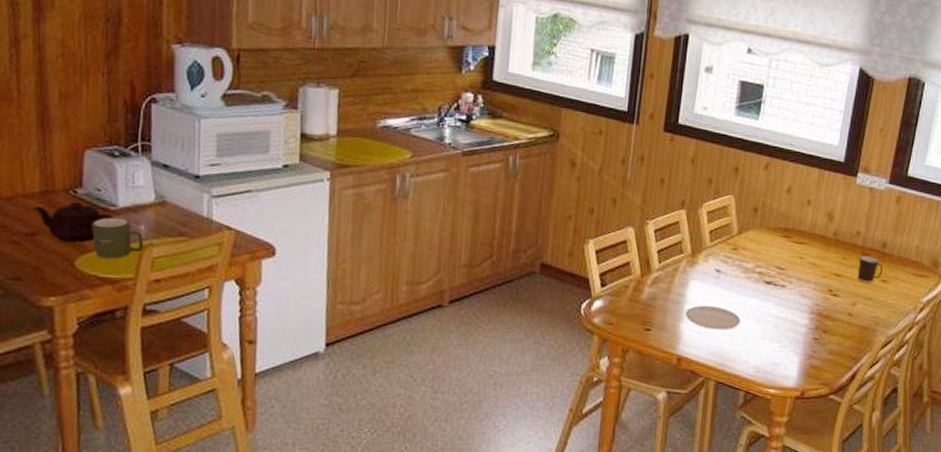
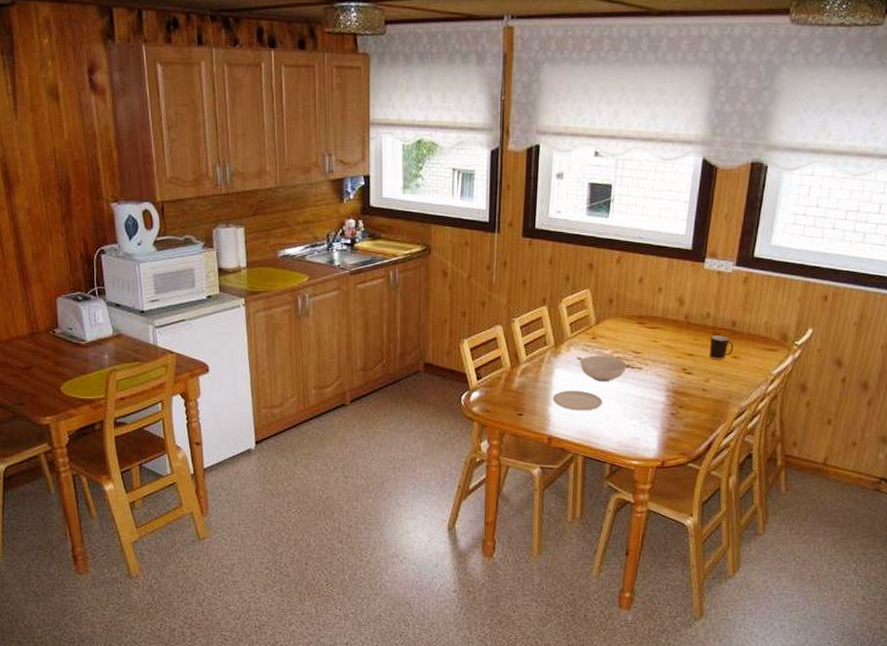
teapot: present [32,202,115,242] -> none [24,340,85,372]
mug: present [91,217,144,260] -> none [68,350,109,384]
bowl: none [718,268,769,299] -> present [580,355,627,382]

